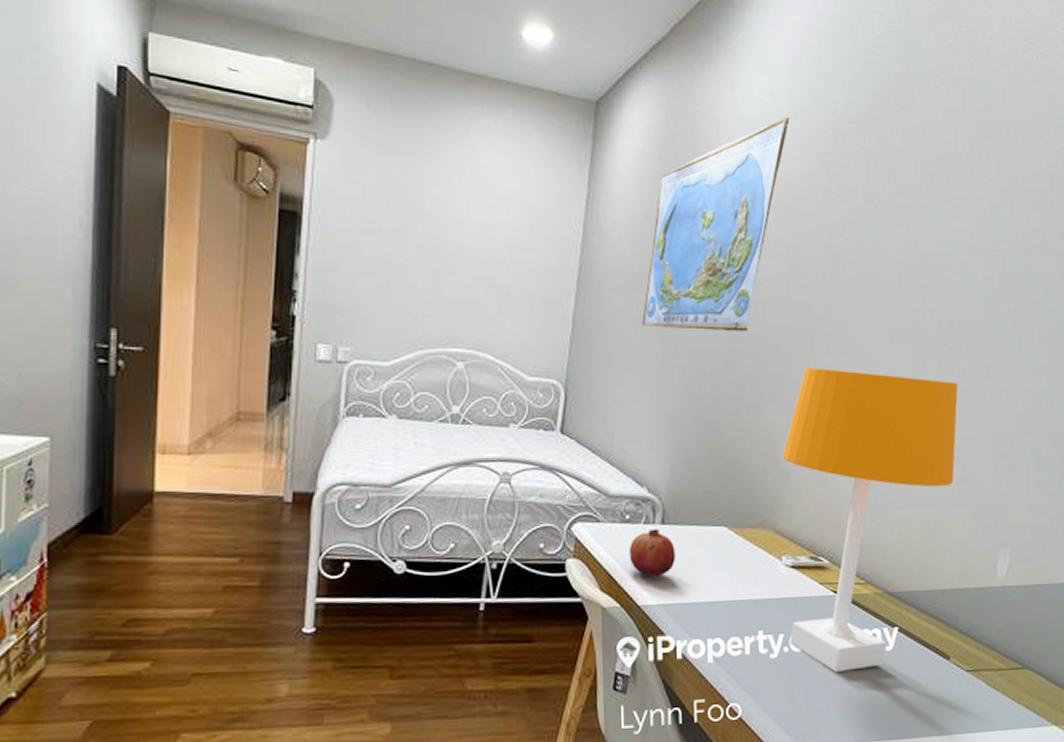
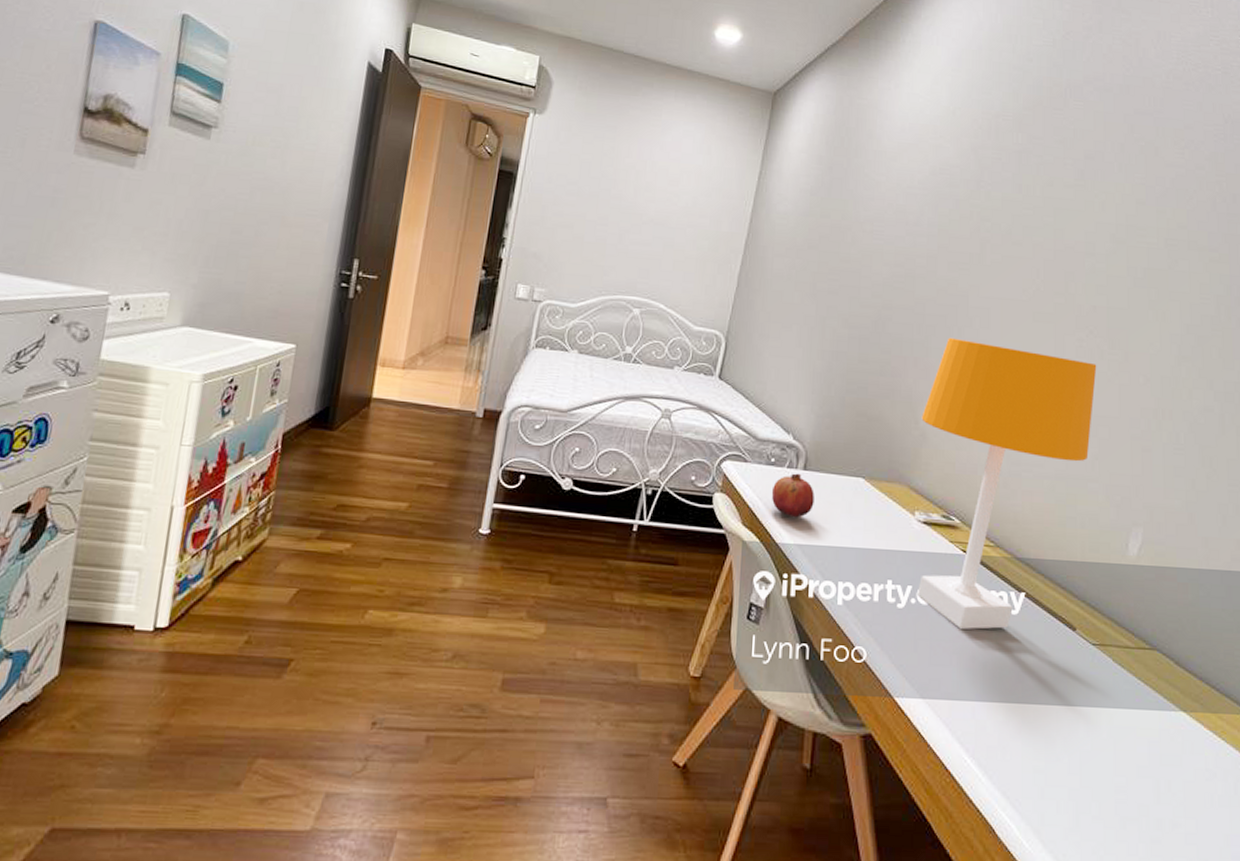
world map: present [642,116,790,332] -> none [800,112,948,301]

